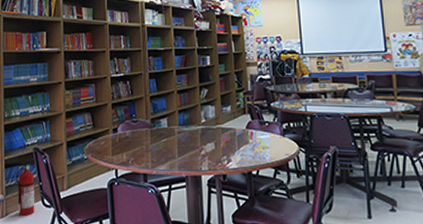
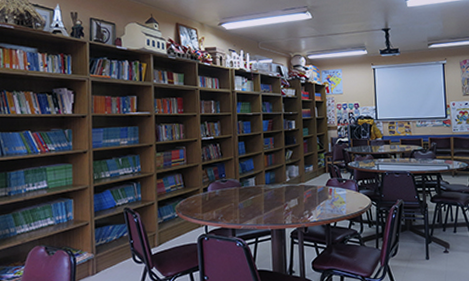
fire extinguisher: present [16,158,36,216] -> none [107,218,127,272]

